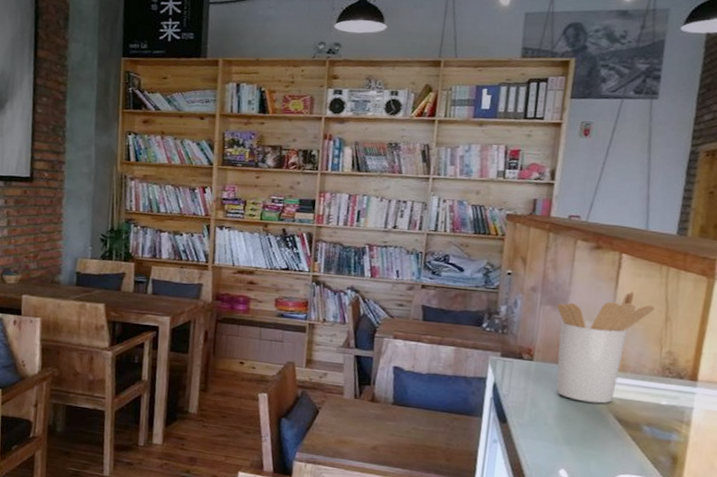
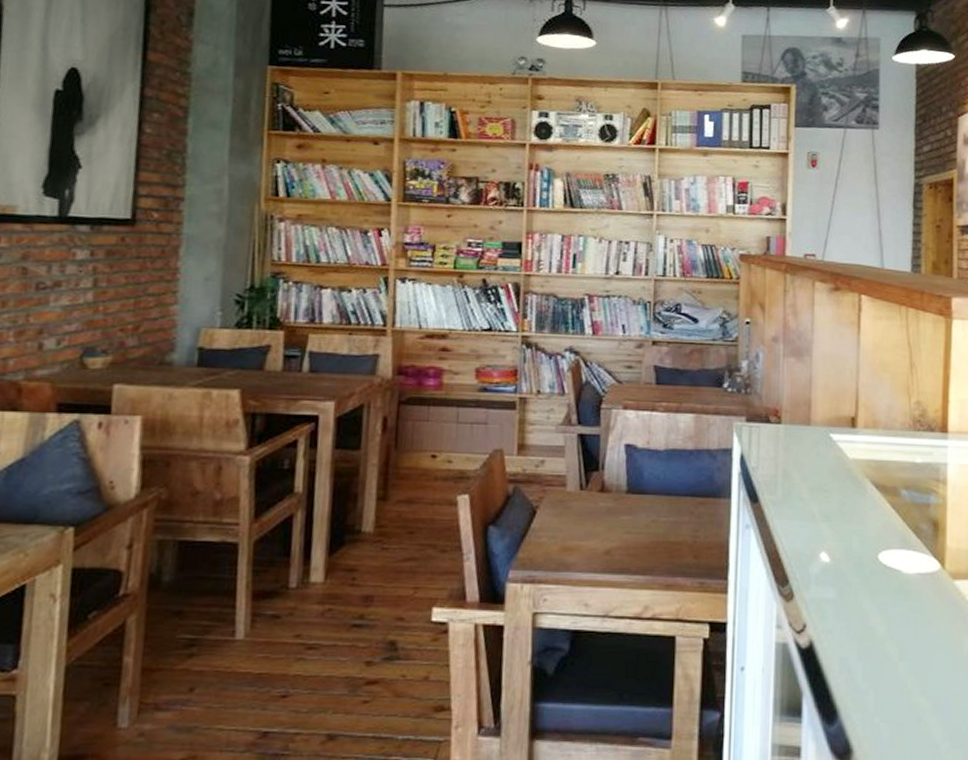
utensil holder: present [556,291,655,404] -> none [800,337,899,468]

